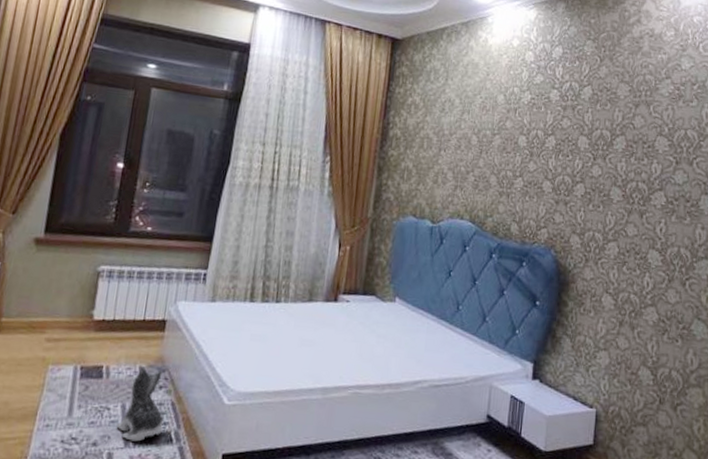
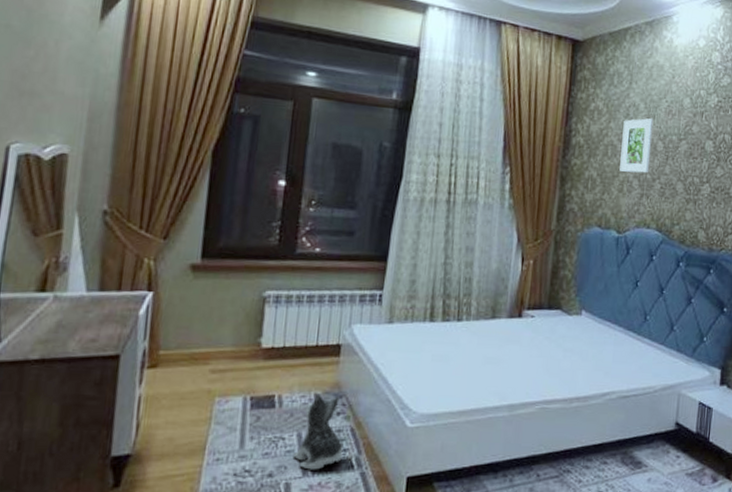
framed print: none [435,113,469,166] -> present [619,118,654,174]

